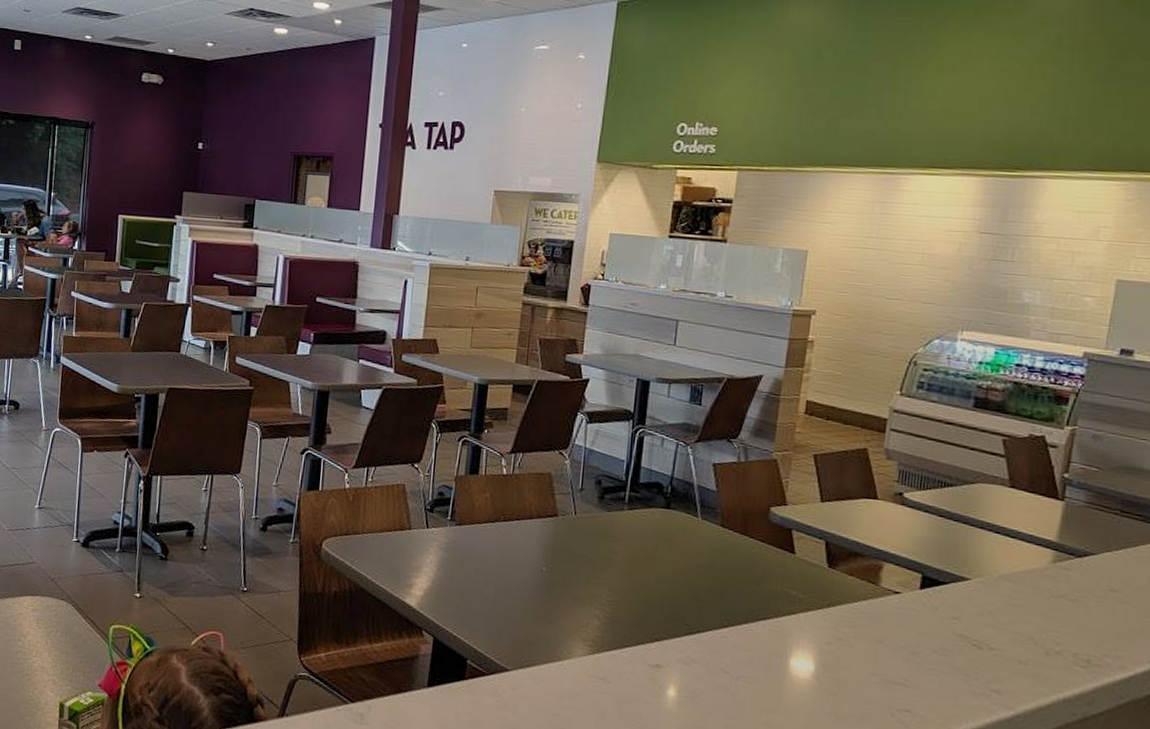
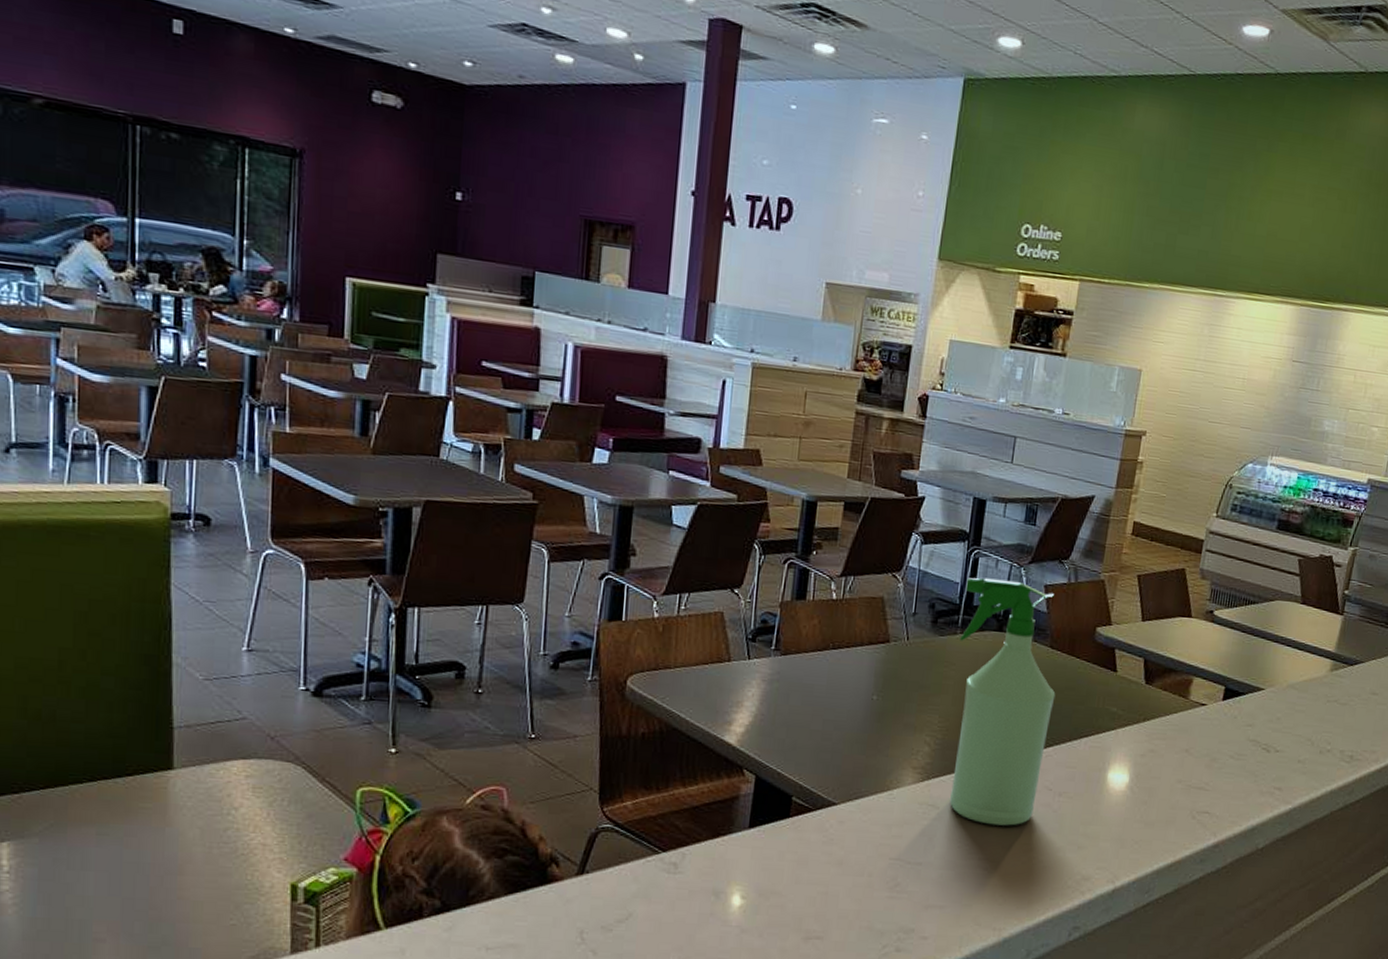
spray bottle: none [621,455,729,707] -> present [950,578,1056,826]

